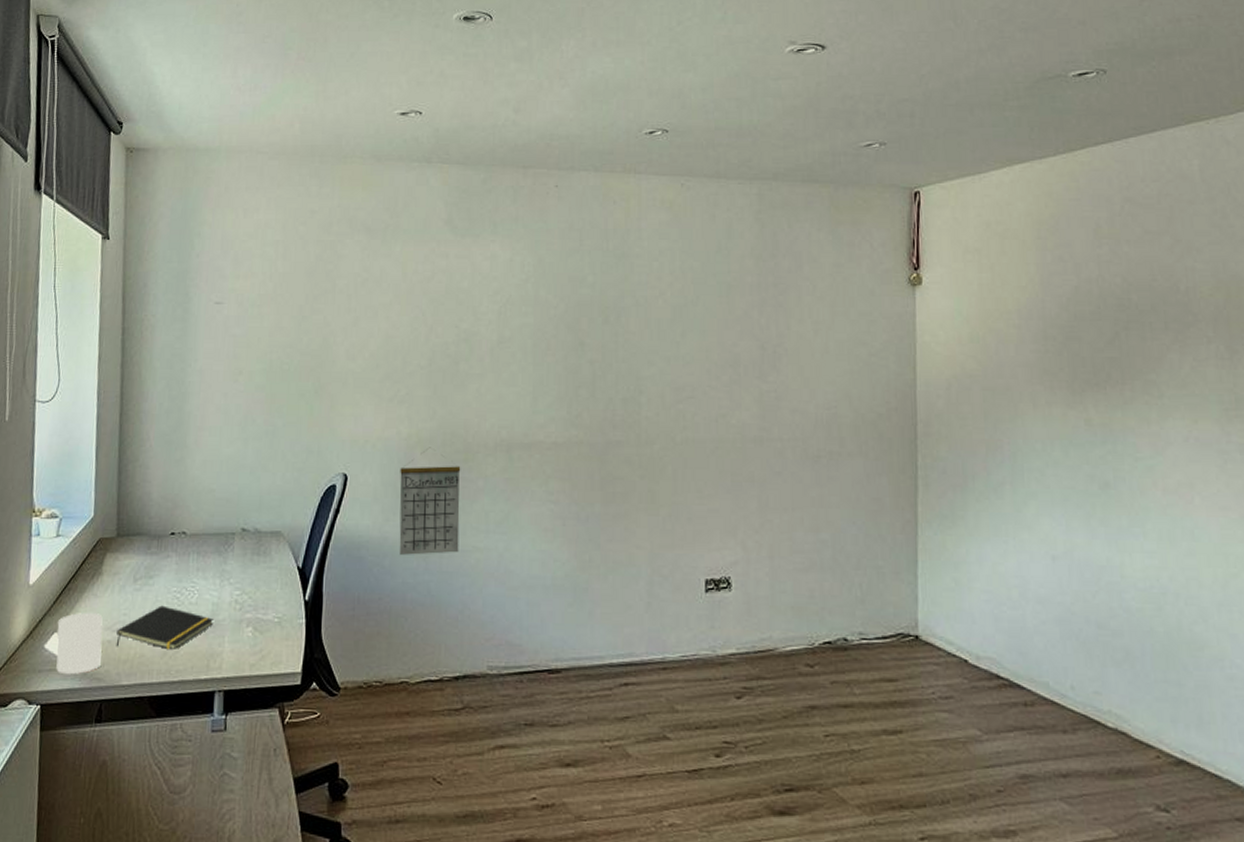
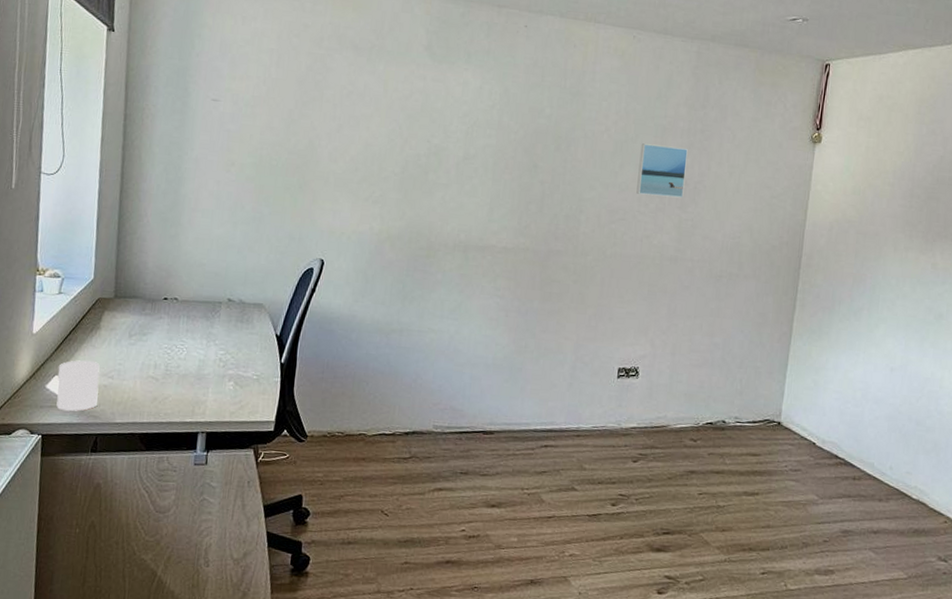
notepad: present [116,605,213,651] -> none [111,358,199,397]
calendar: present [399,447,461,555] -> none [365,242,423,333]
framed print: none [704,306,761,366] -> present [636,143,688,198]

